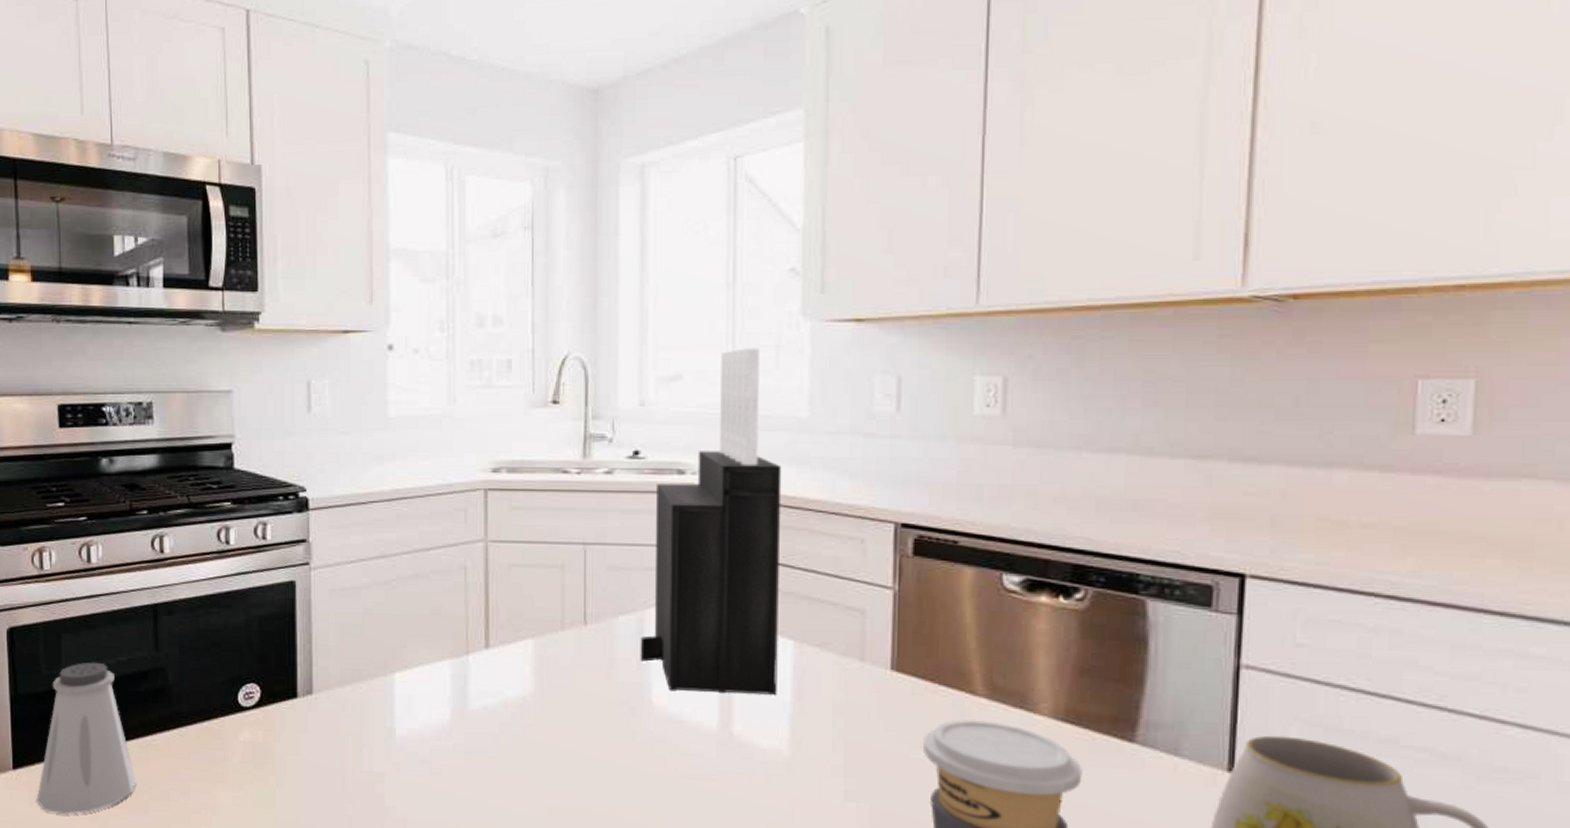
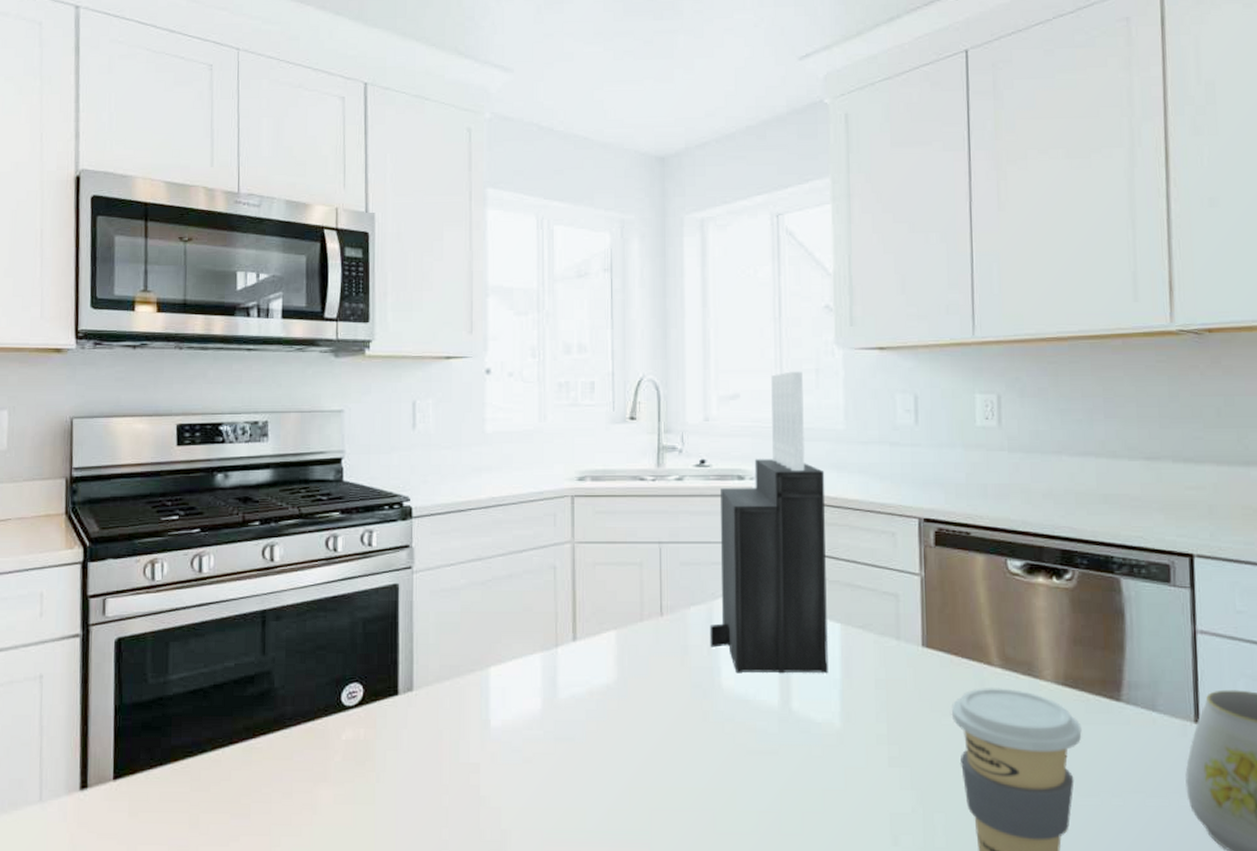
saltshaker: present [36,662,136,815] -> none [136,668,239,824]

